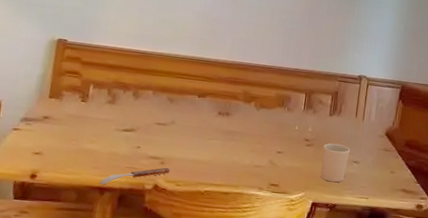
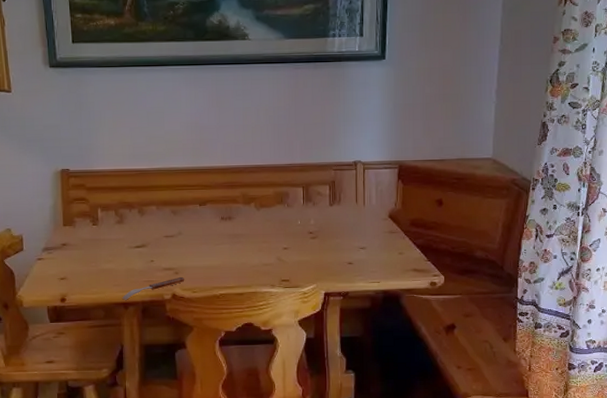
mug: present [320,143,350,183] -> none [327,232,355,271]

